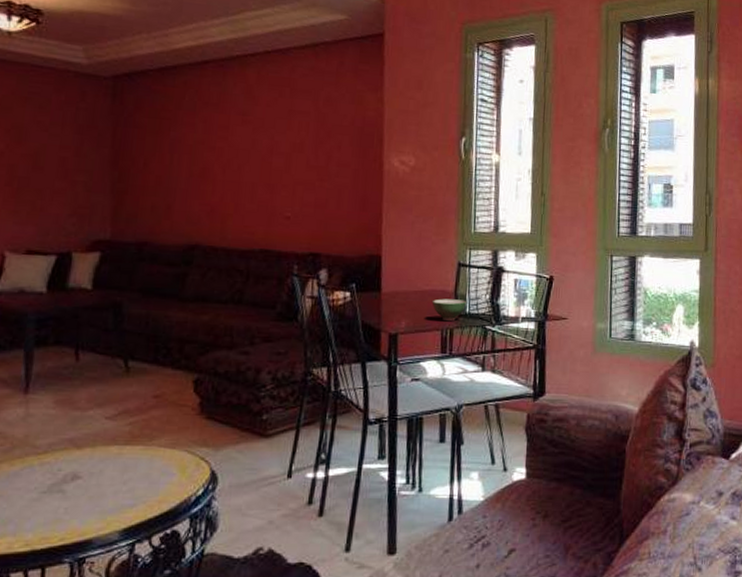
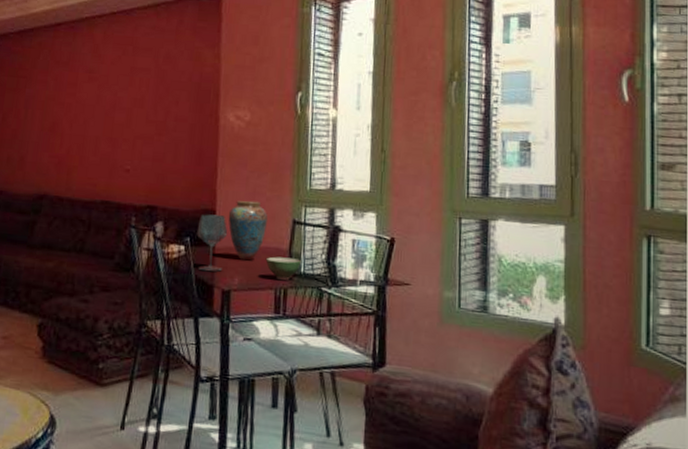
wine glass: none [362,259,394,317] -> present [197,214,228,272]
vase: none [394,245,433,304] -> present [228,200,268,261]

